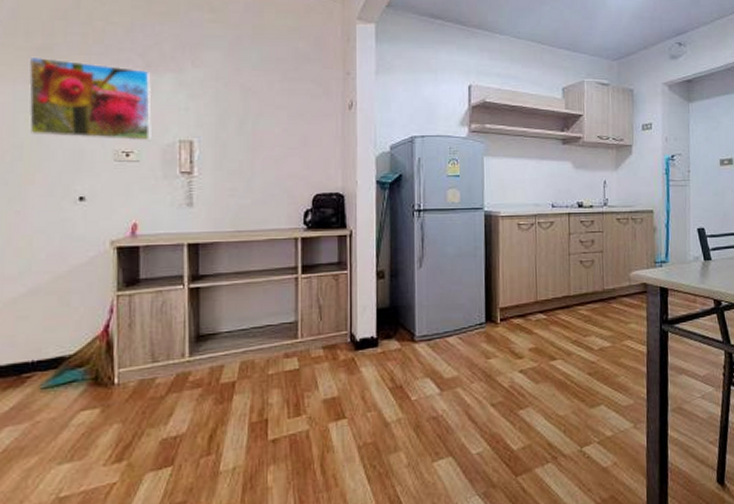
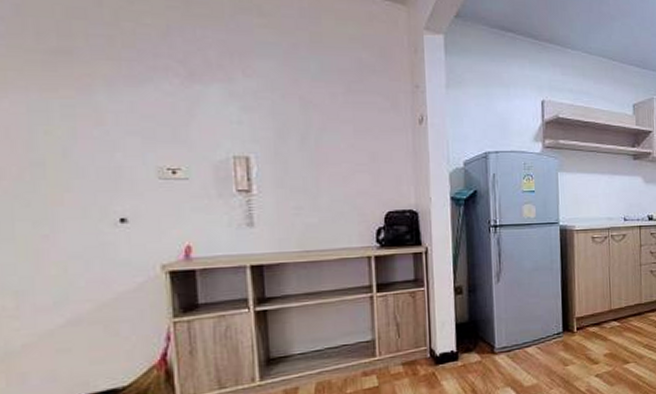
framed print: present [28,56,152,141] -> none [43,60,201,157]

